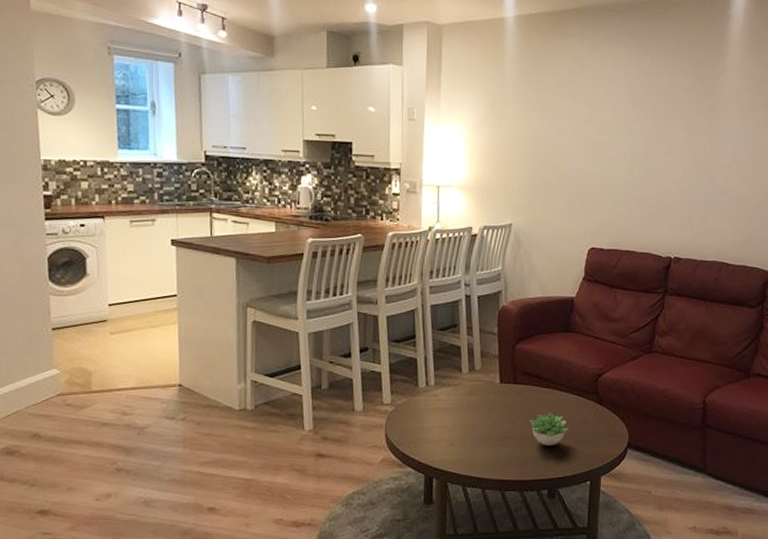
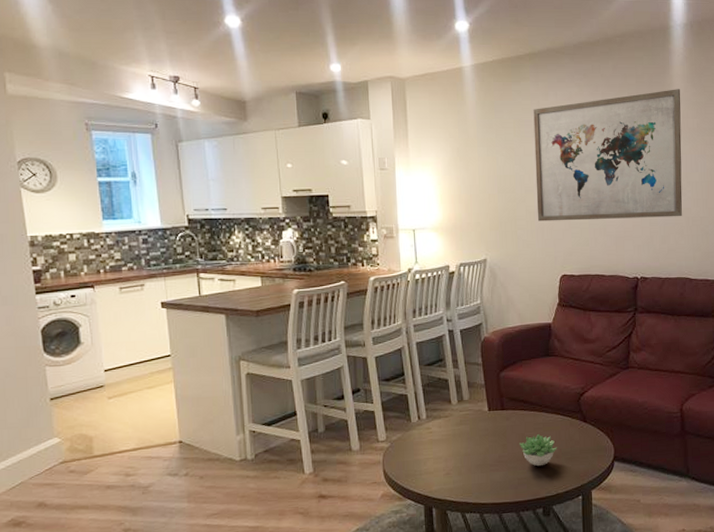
wall art: none [570,58,737,197] -> present [533,89,683,222]

